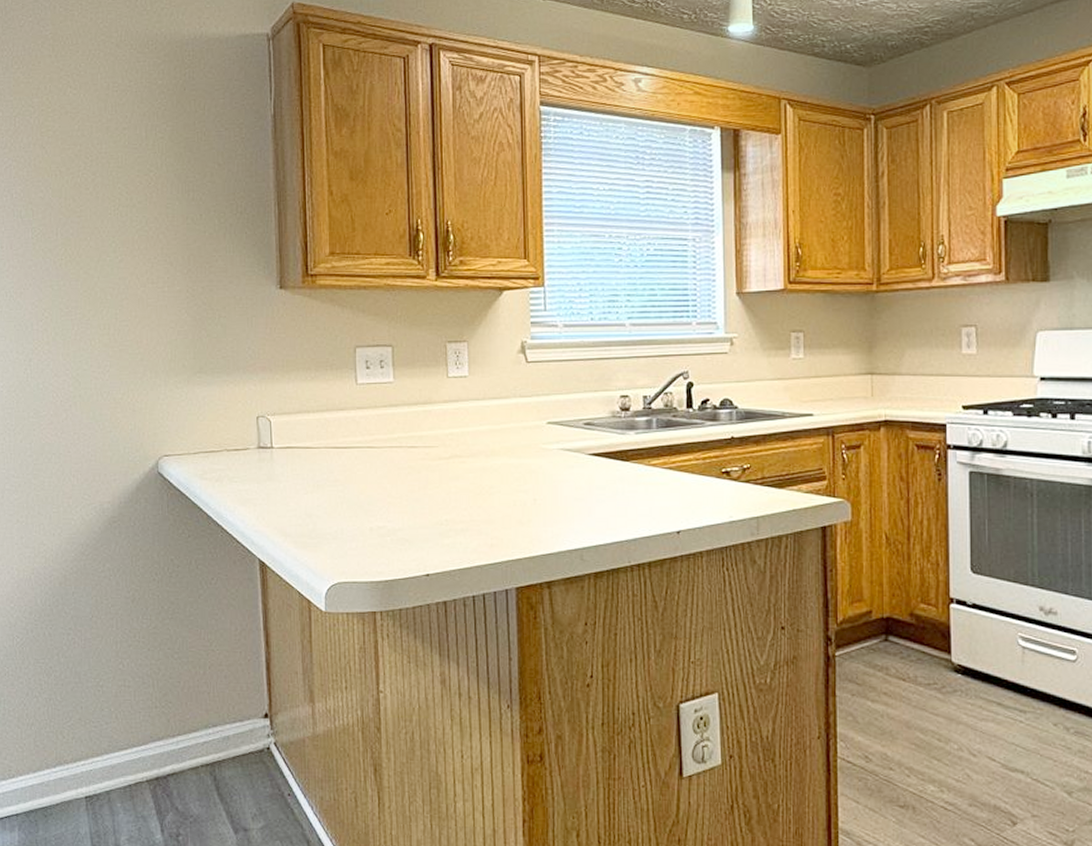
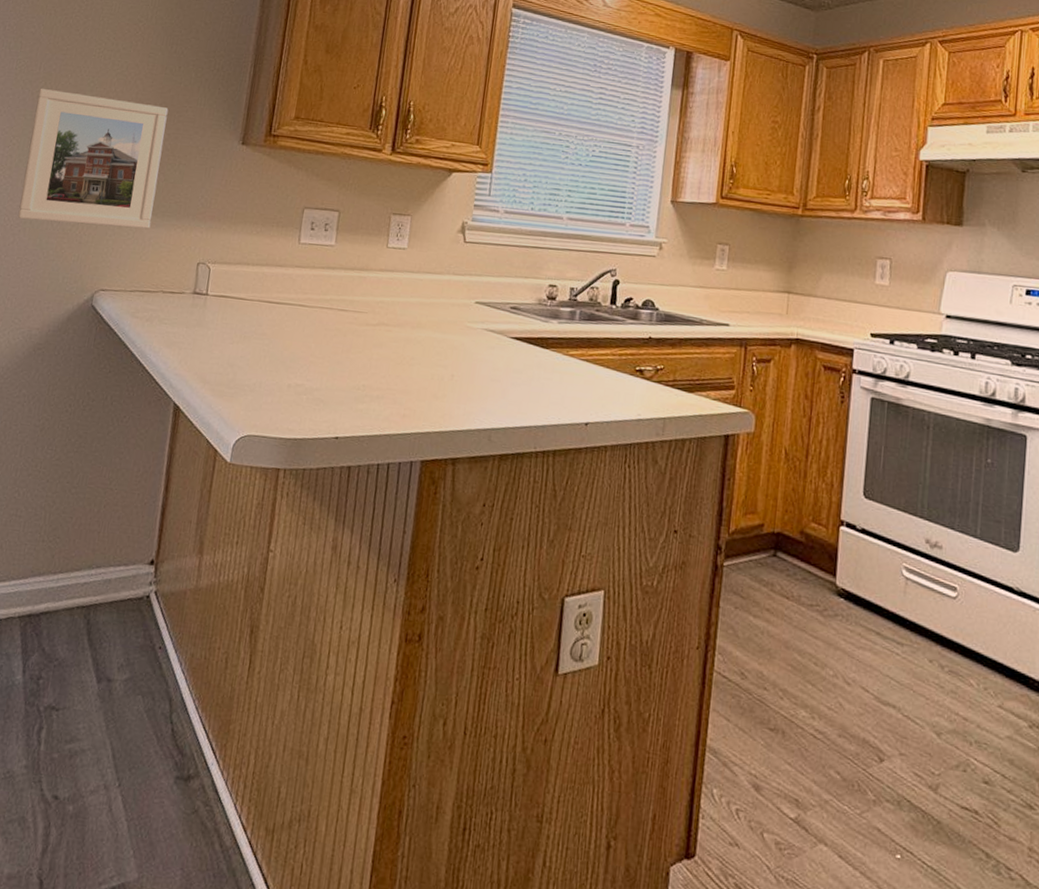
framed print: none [60,255,202,394] -> present [17,89,169,229]

